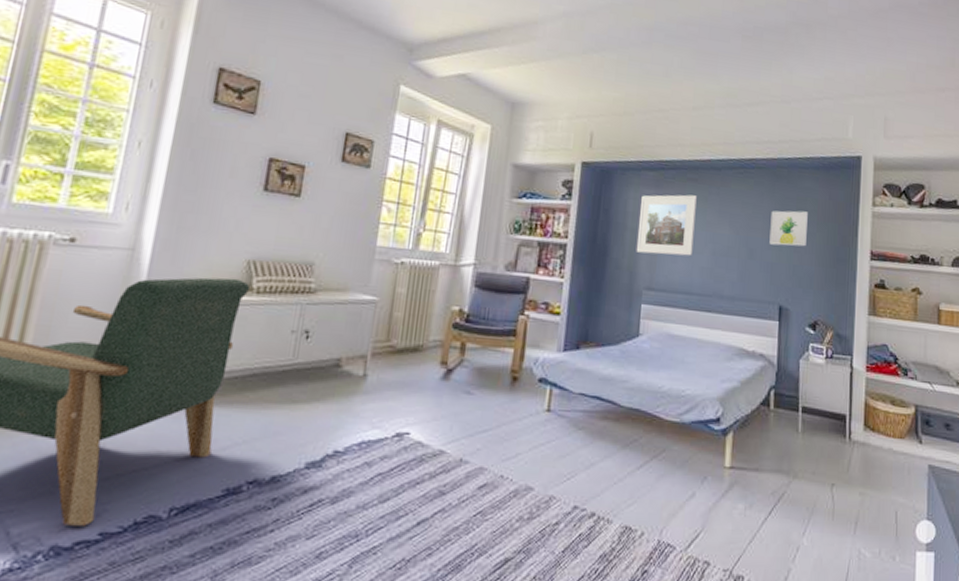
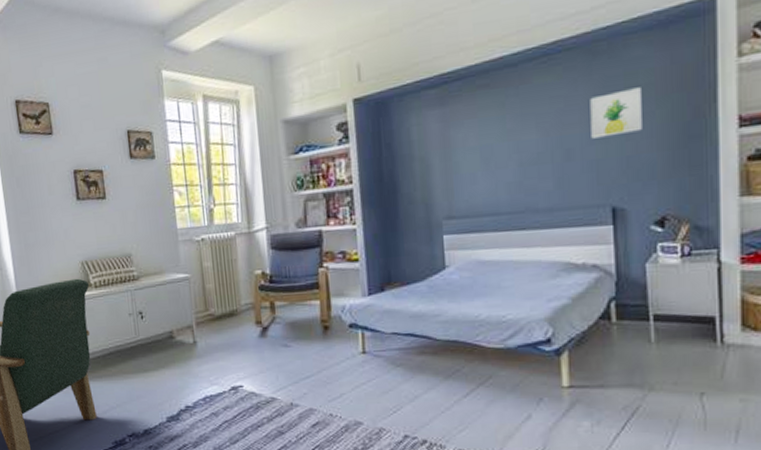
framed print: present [636,194,697,257] -> none [425,103,495,182]

